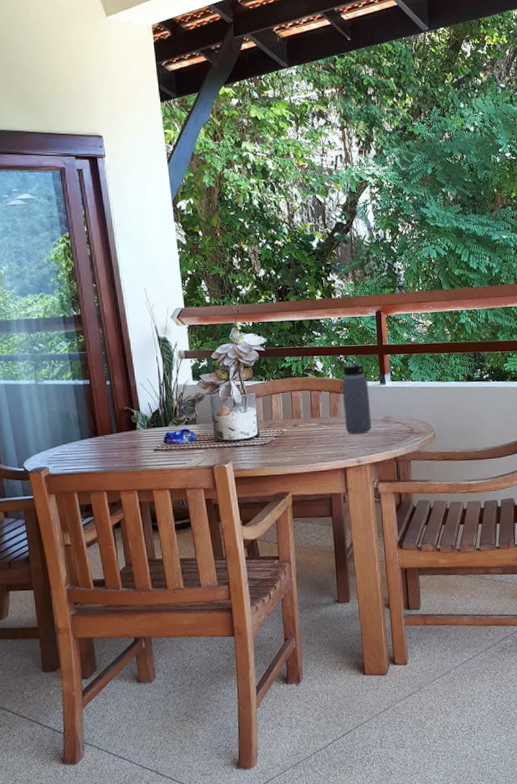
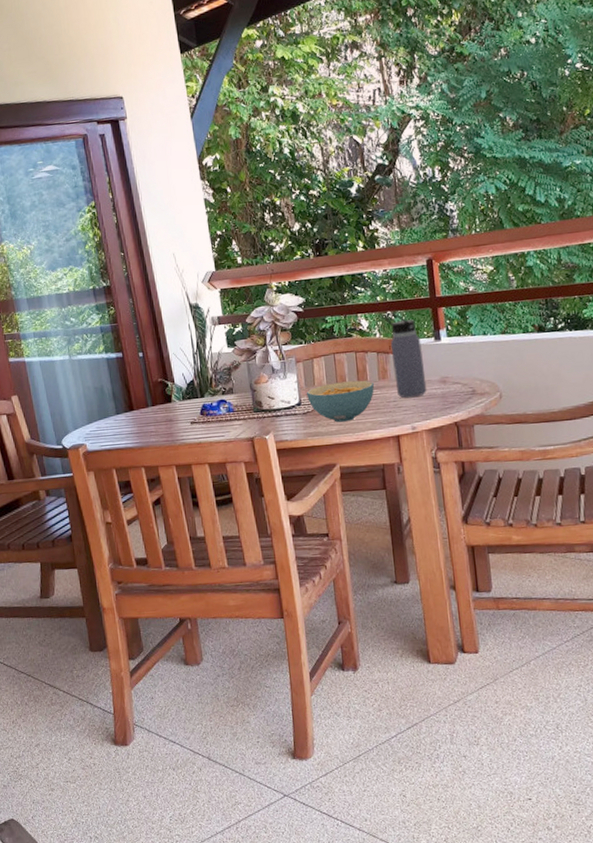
cereal bowl: none [264,416,326,454] -> present [306,380,374,423]

